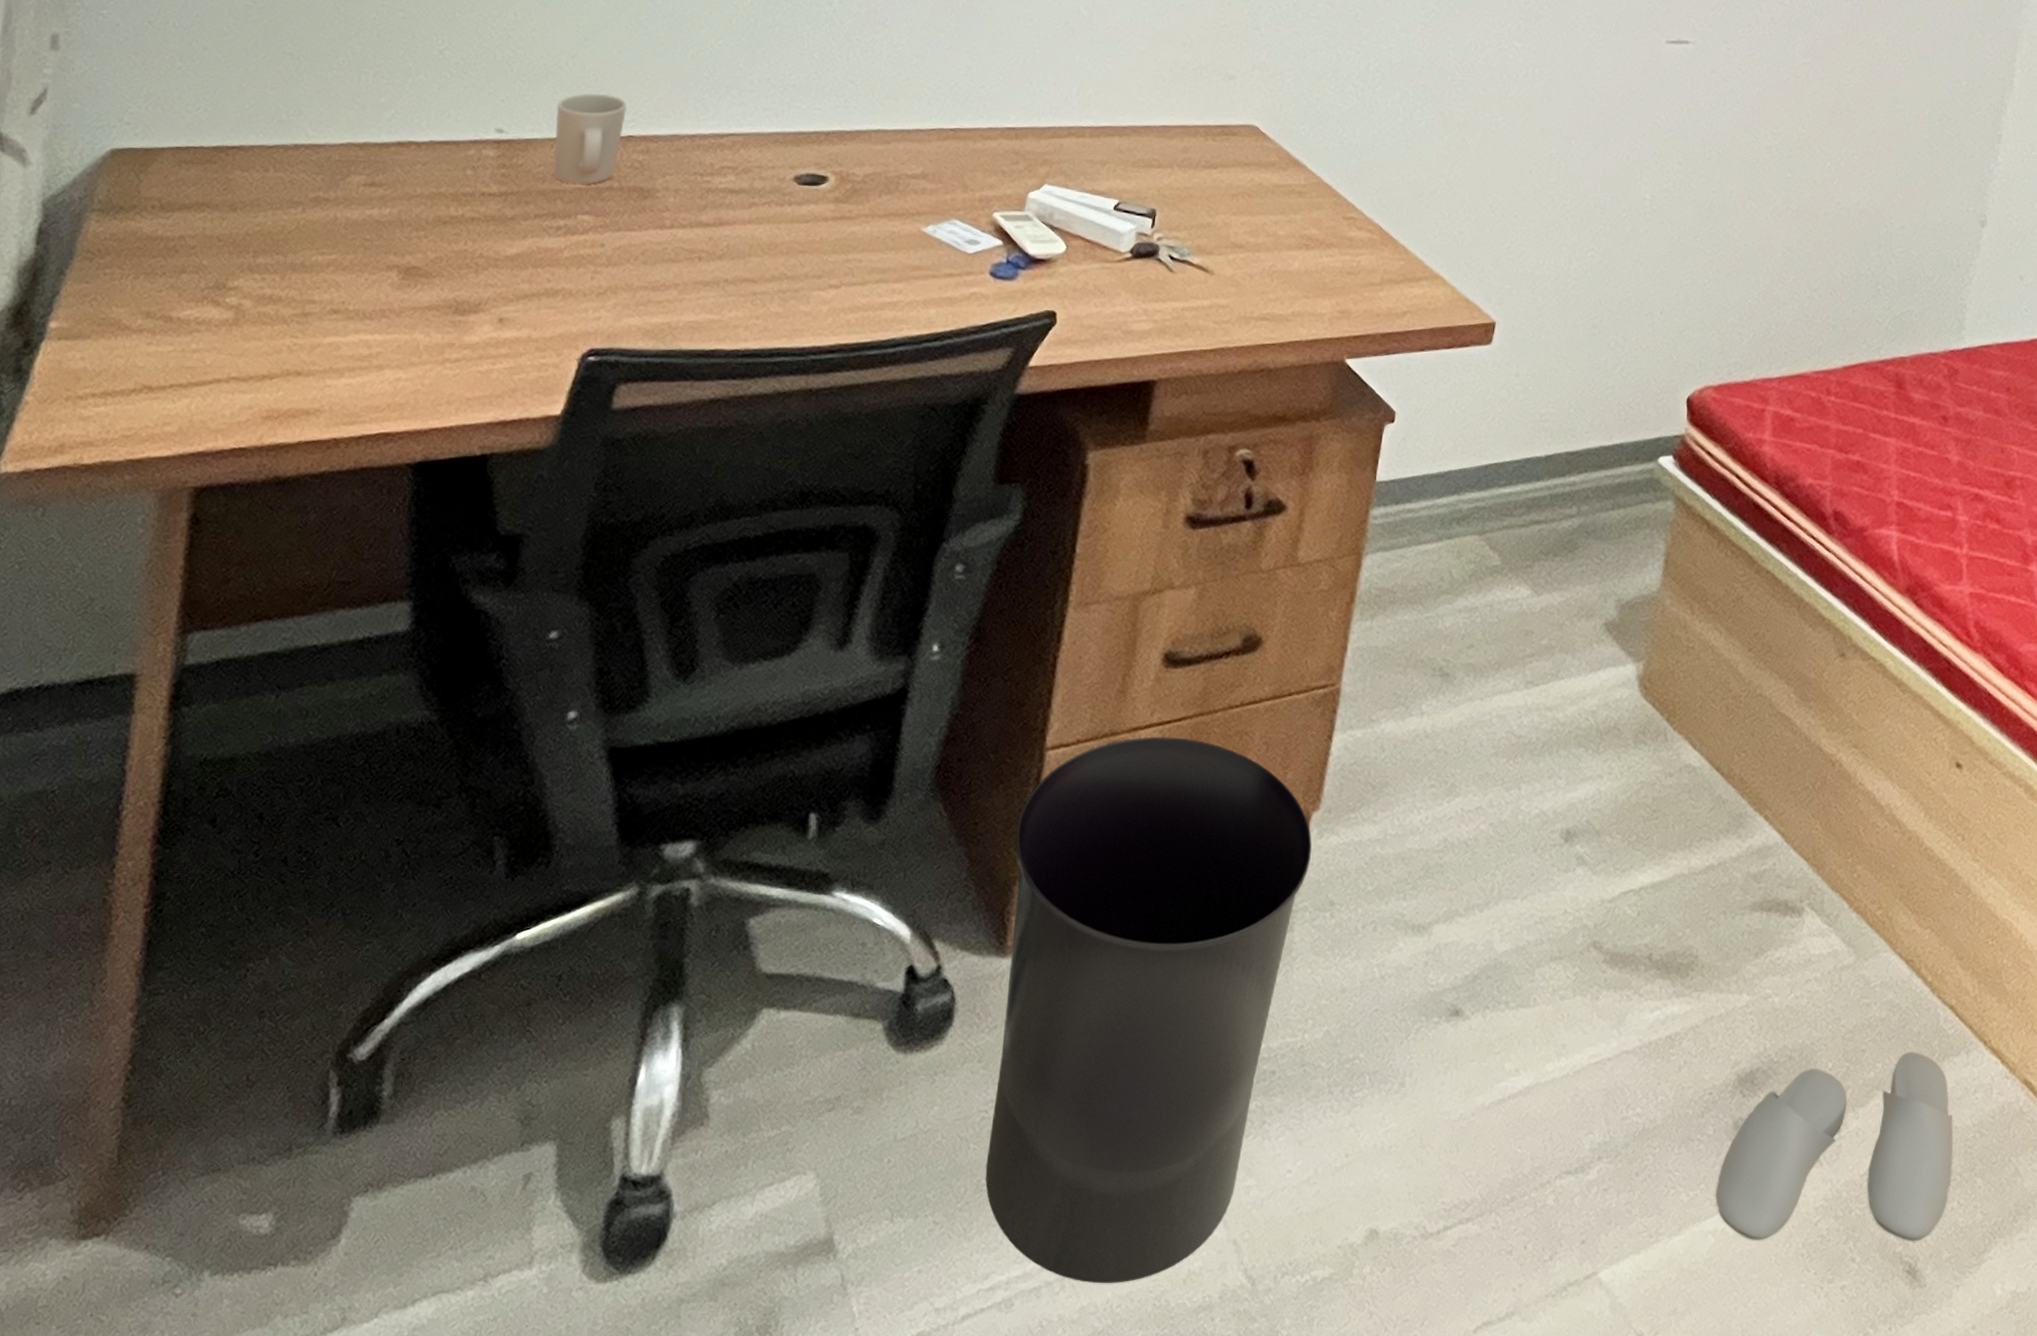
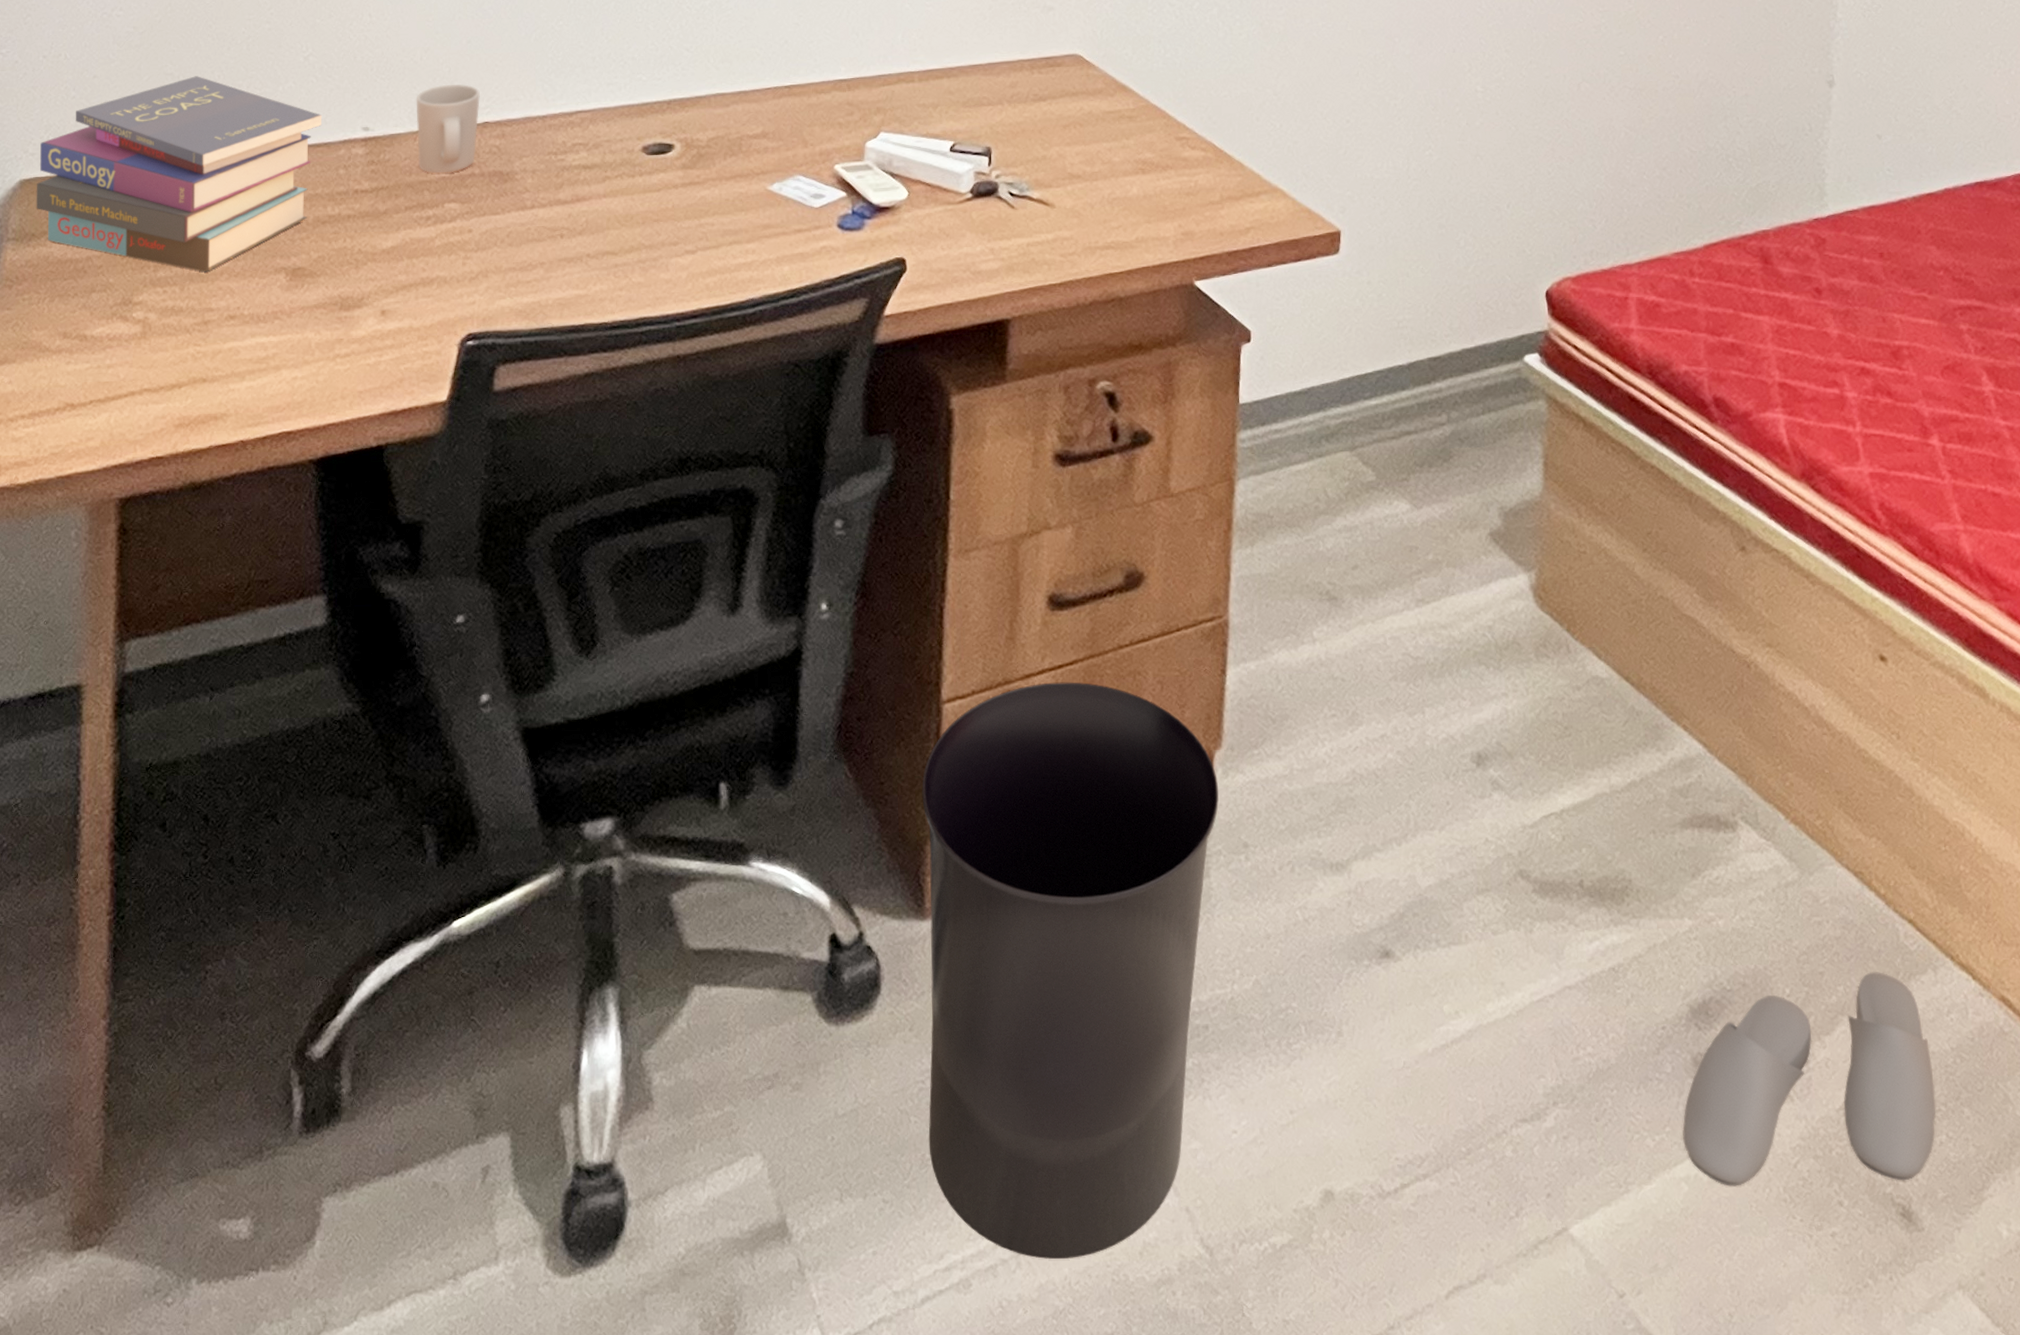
books: none [127,58,454,263] -> present [36,76,322,273]

